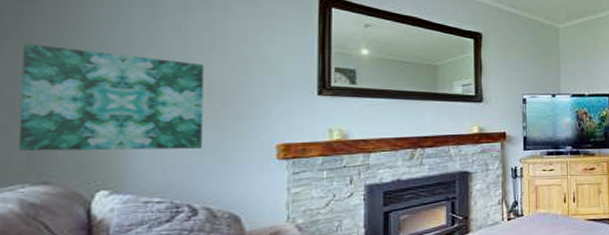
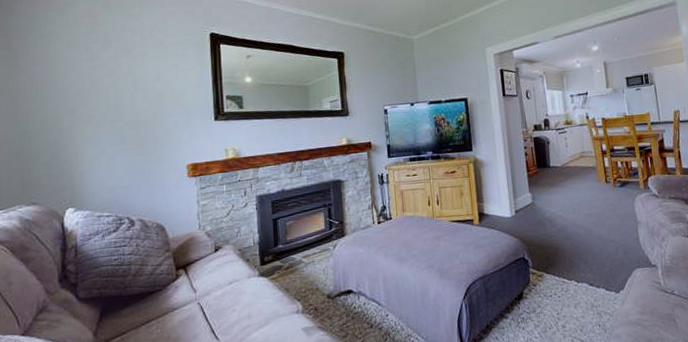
wall art: present [19,44,204,152] -> none [14,97,134,180]

